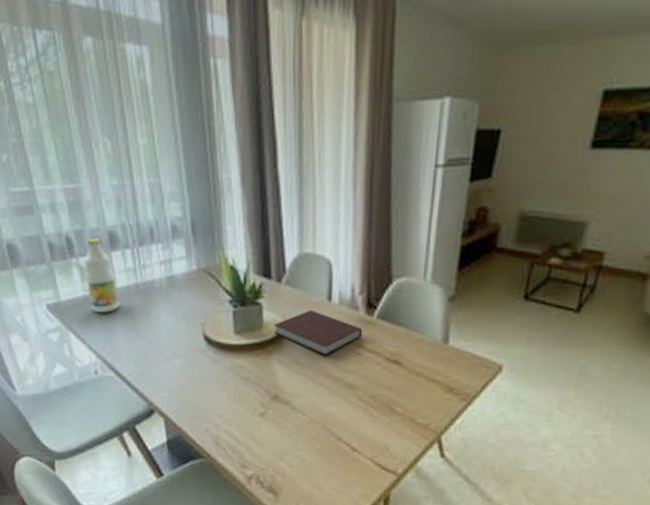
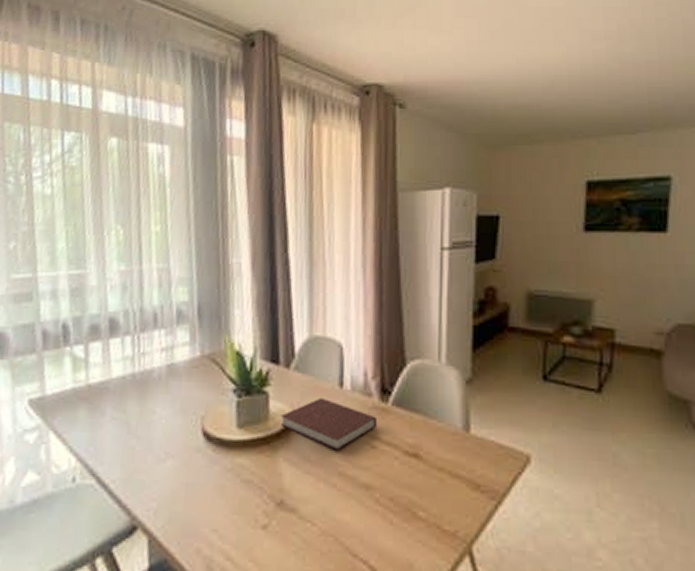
bottle: present [84,237,120,313] -> none [77,324,112,408]

